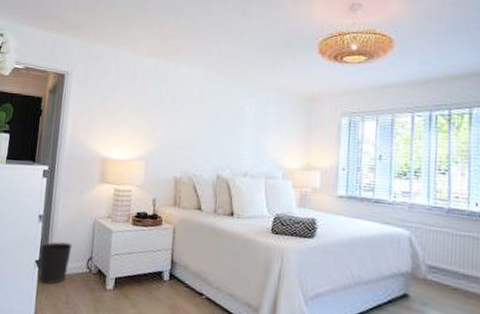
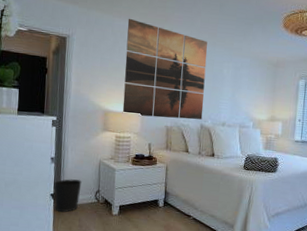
wall art: none [123,50,226,169] -> present [122,18,208,120]

